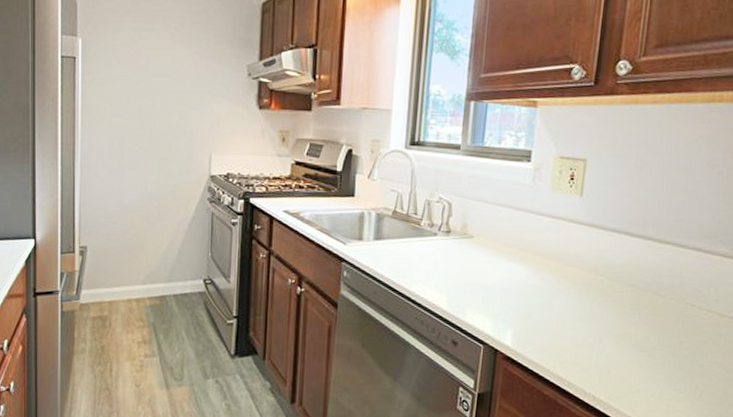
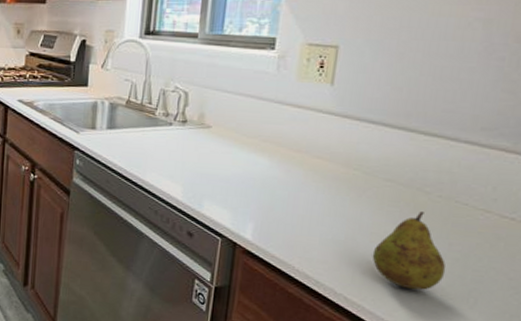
fruit: none [616,313,678,386] -> present [372,212,446,290]

